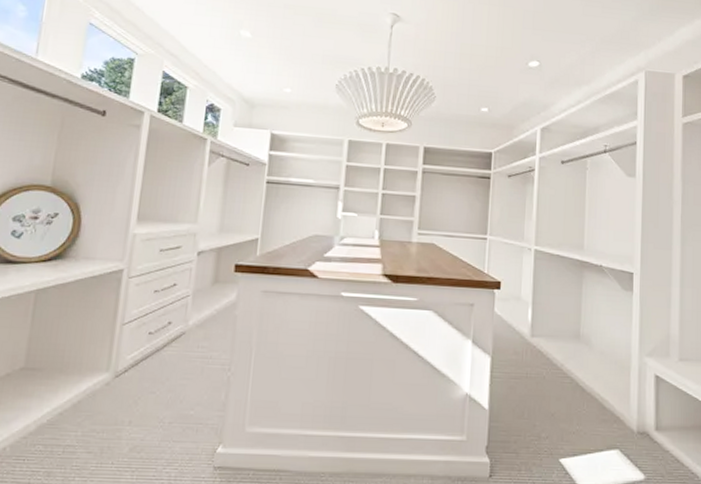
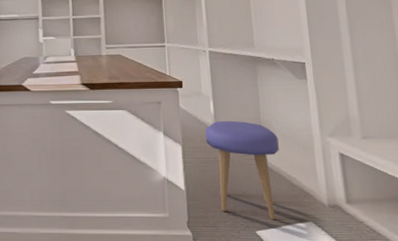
stool: none [518,331,596,446] -> present [205,120,279,219]

